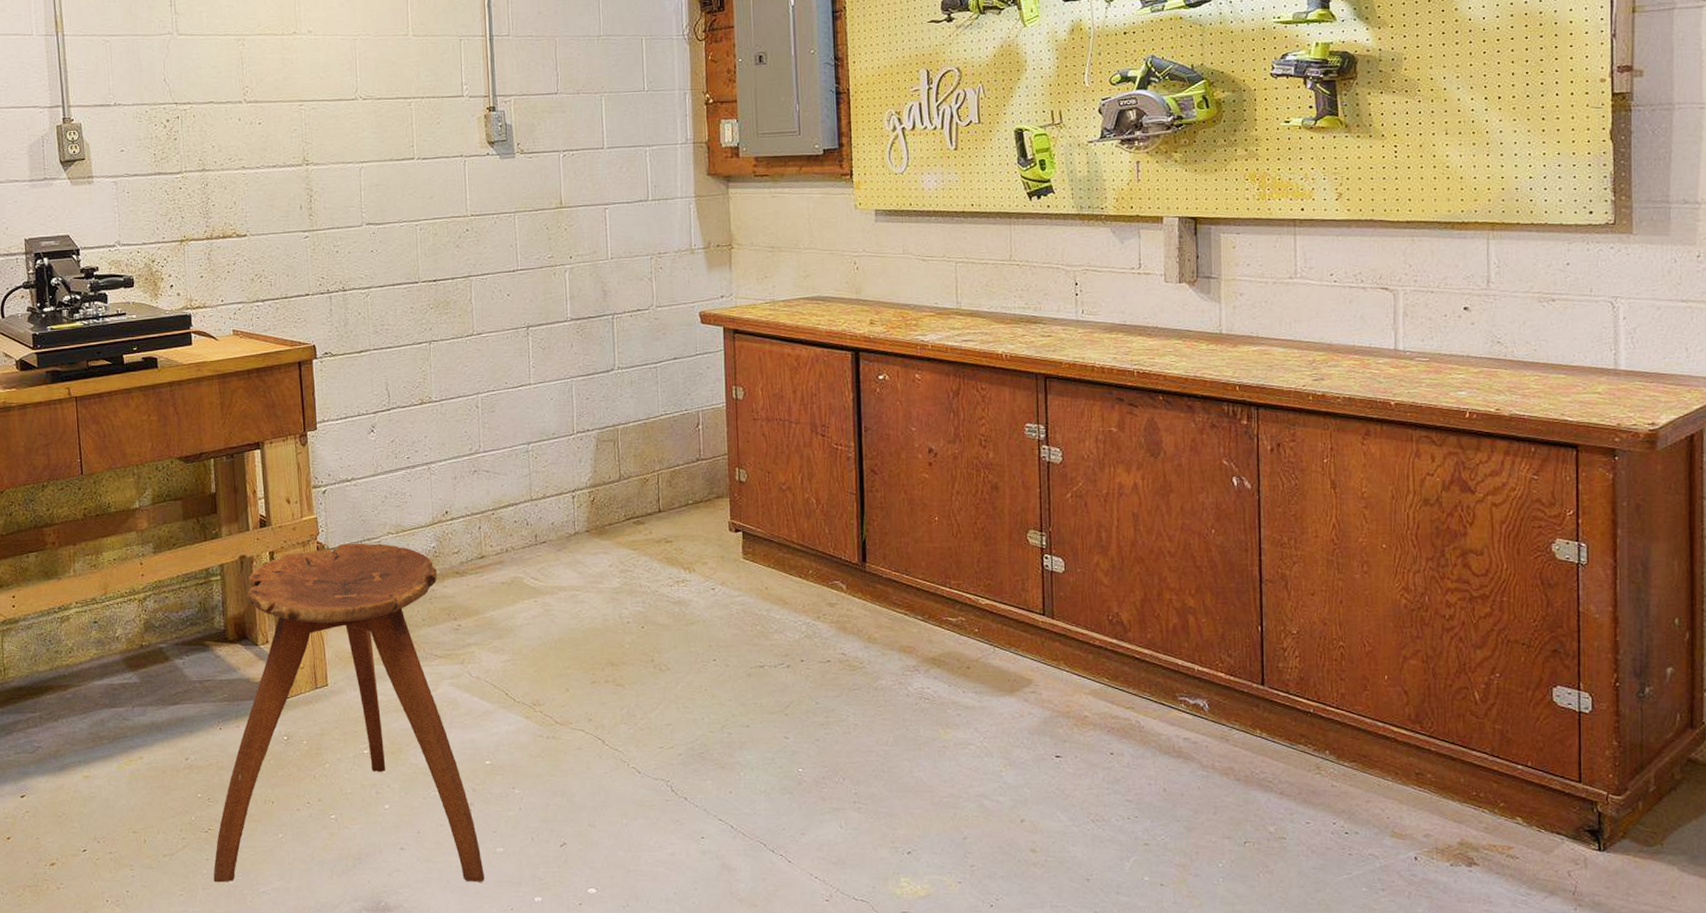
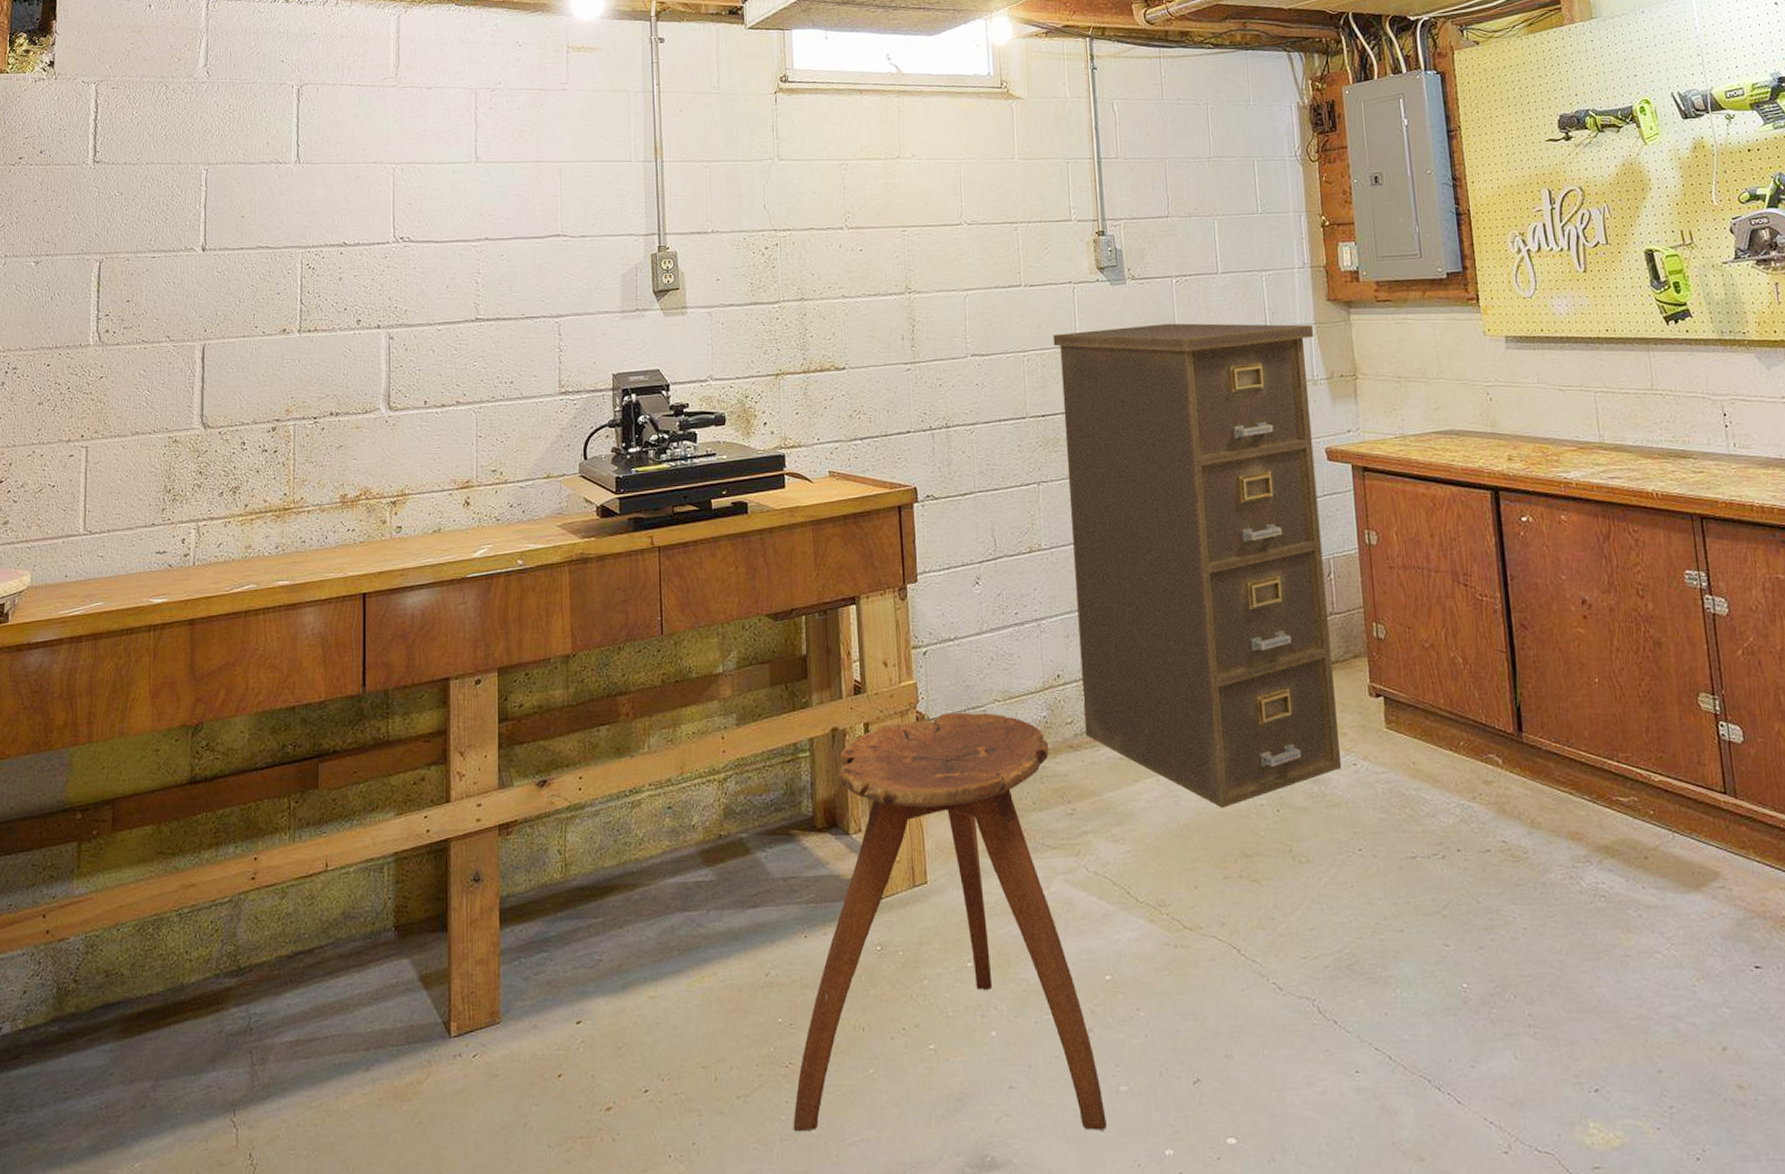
filing cabinet: none [444,195,702,625] -> present [1053,323,1342,808]

